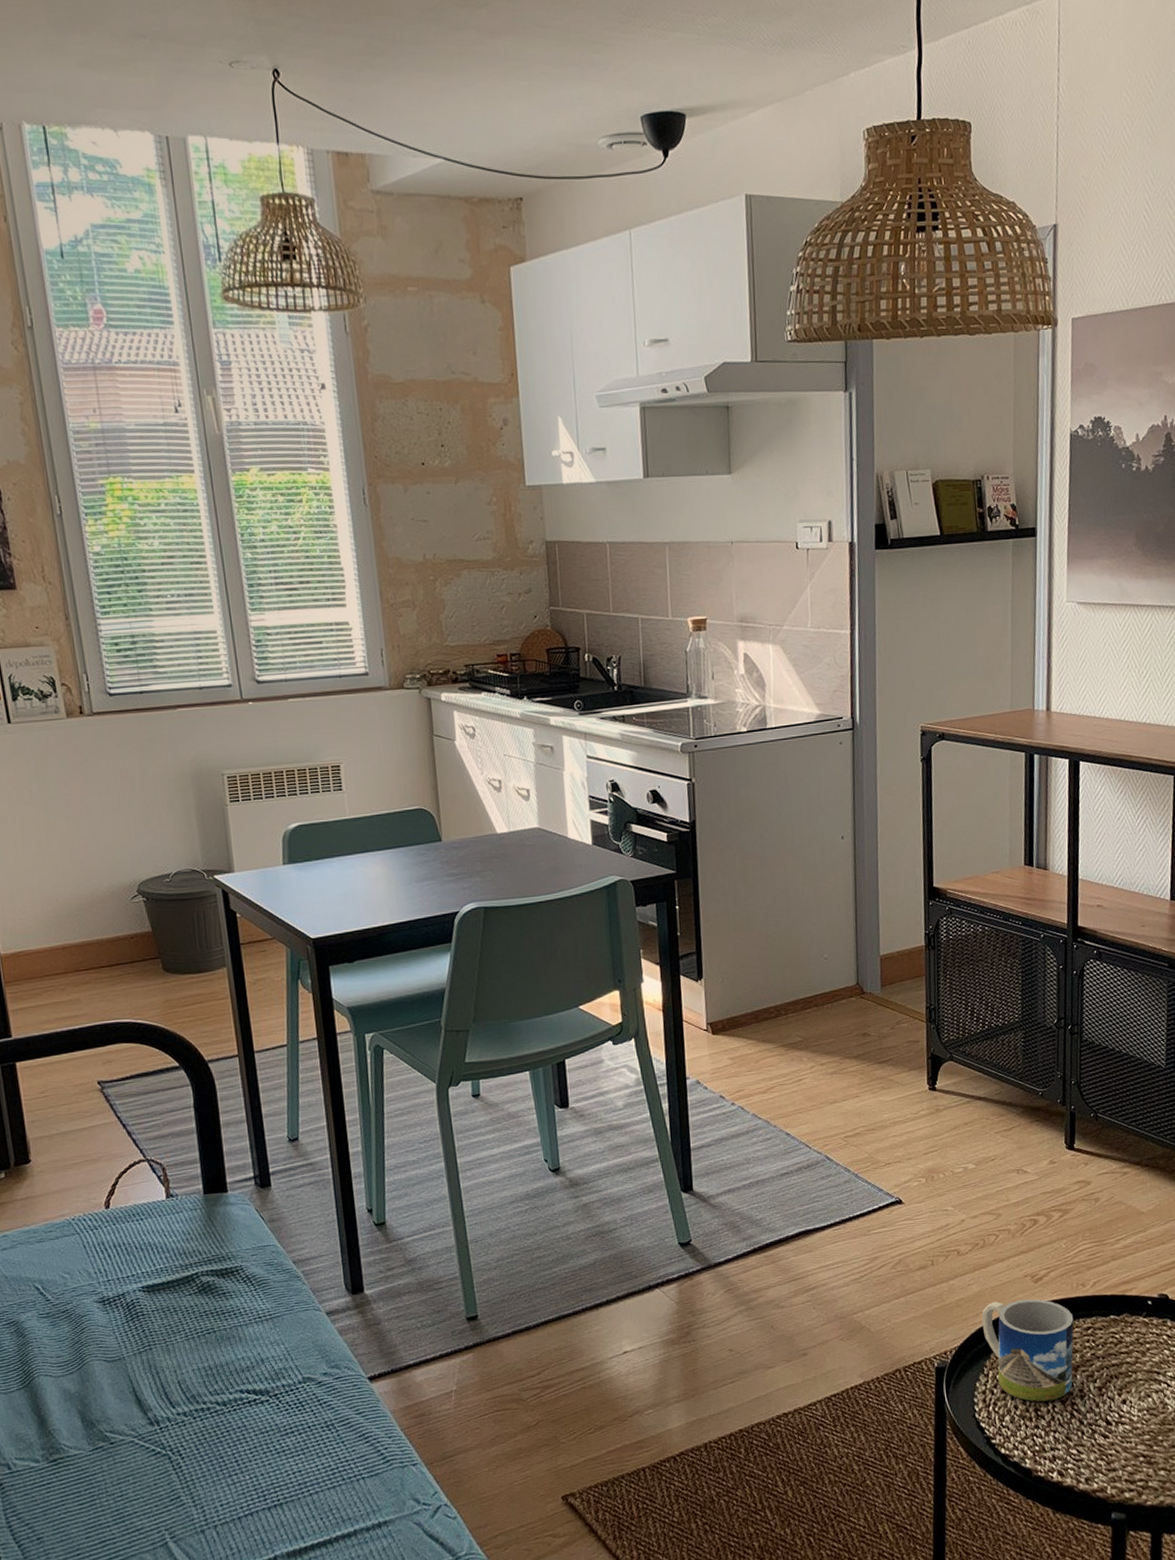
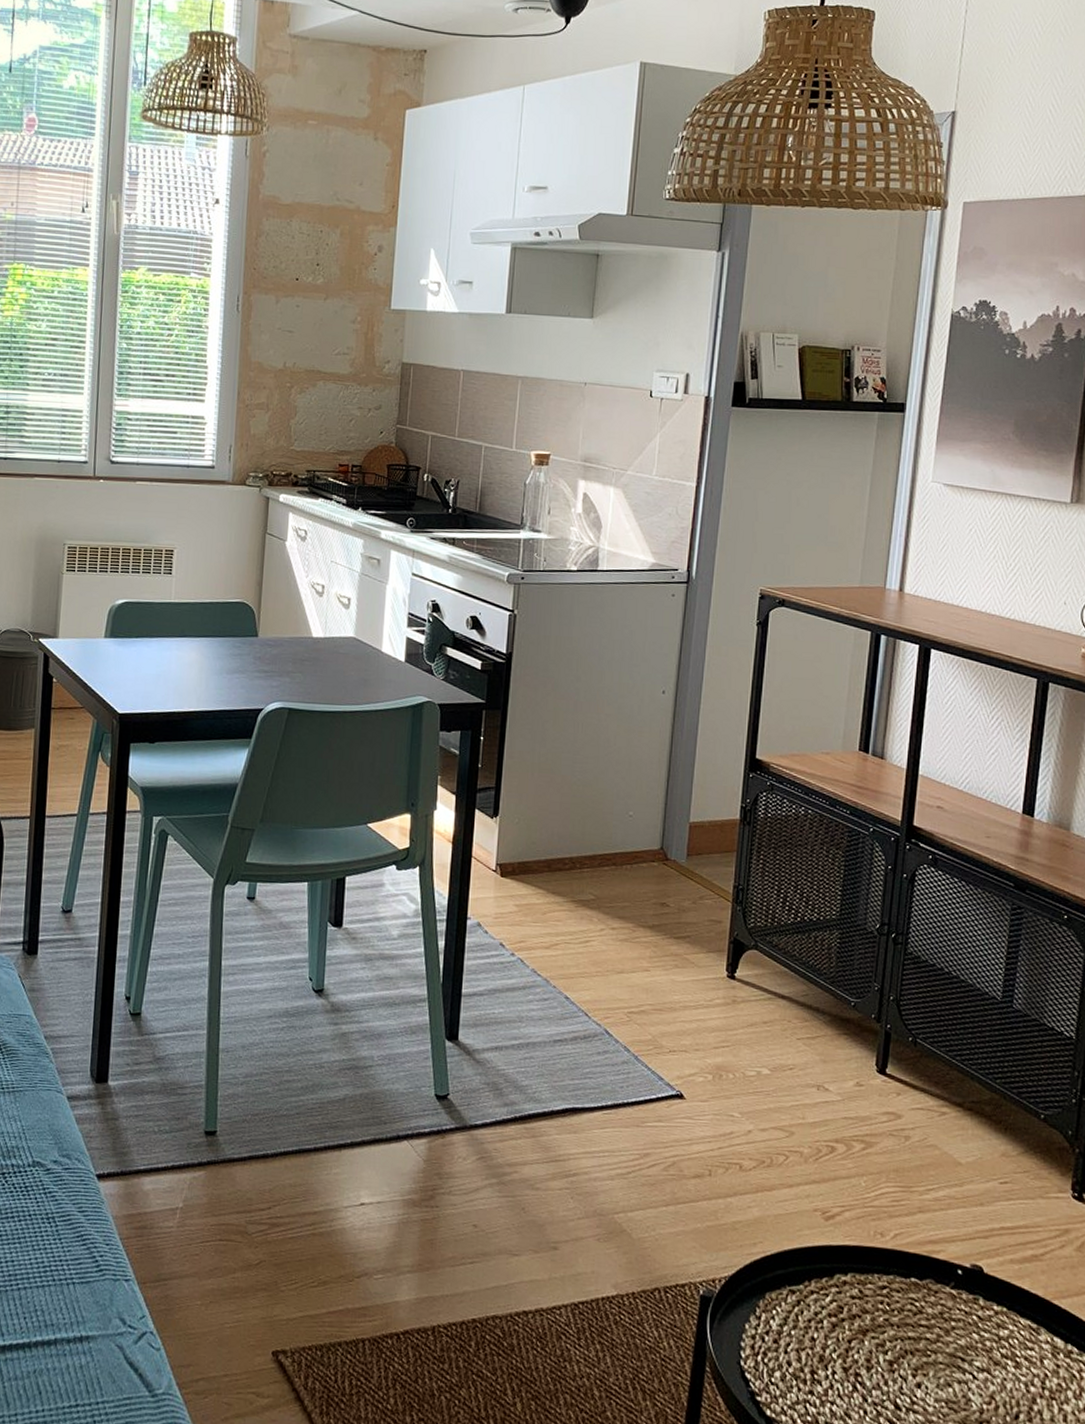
mug: present [981,1298,1074,1402] -> none [759,1232,867,1365]

